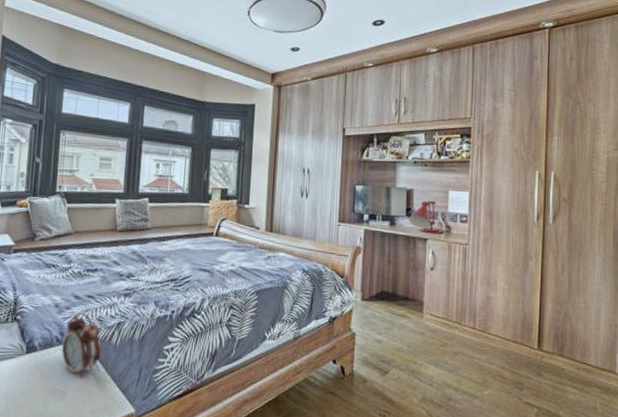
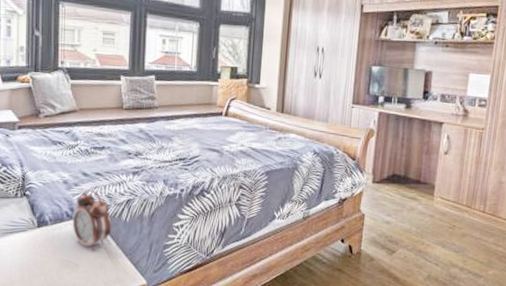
desk lamp: present [409,200,443,234] -> none [425,83,460,119]

